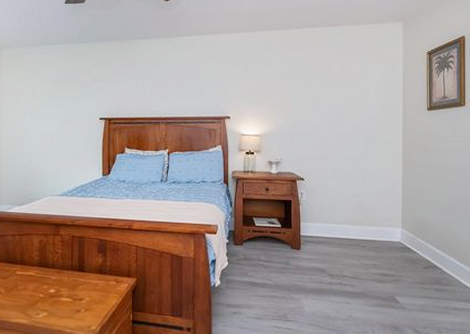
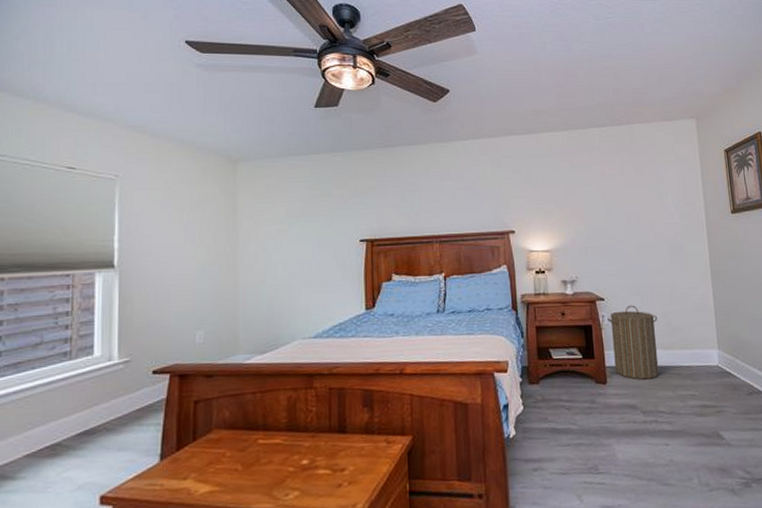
laundry hamper: none [306,186,350,249] -> present [608,305,660,380]

